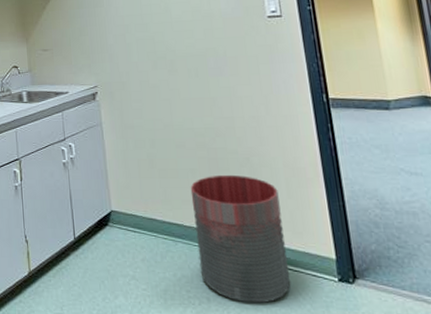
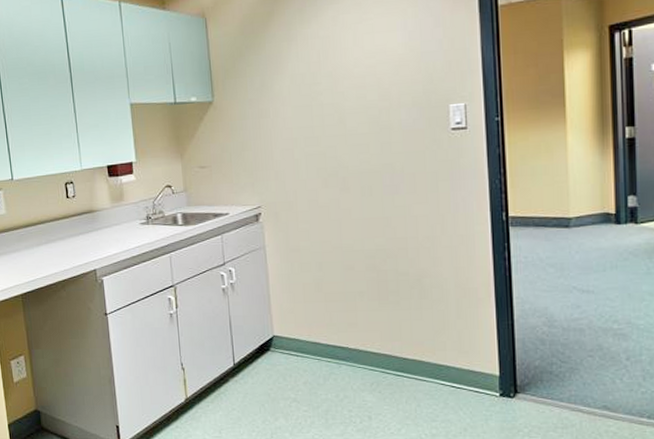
trash can: present [190,174,291,304] -> none [357,296,453,420]

